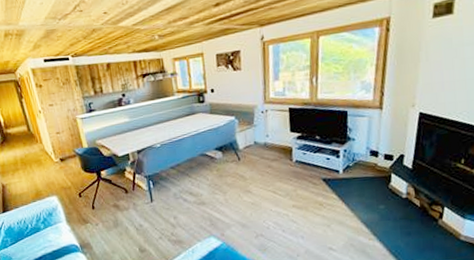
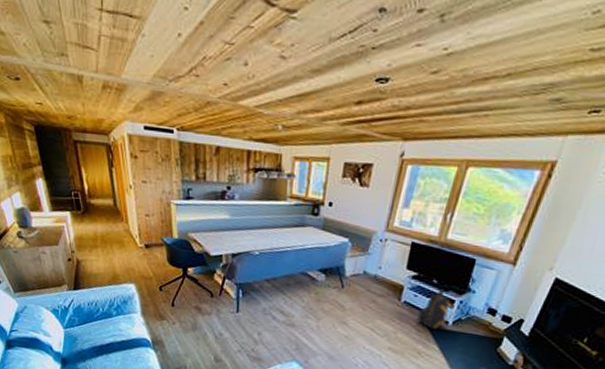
backpack: none [311,142,342,180] -> present [417,288,455,329]

